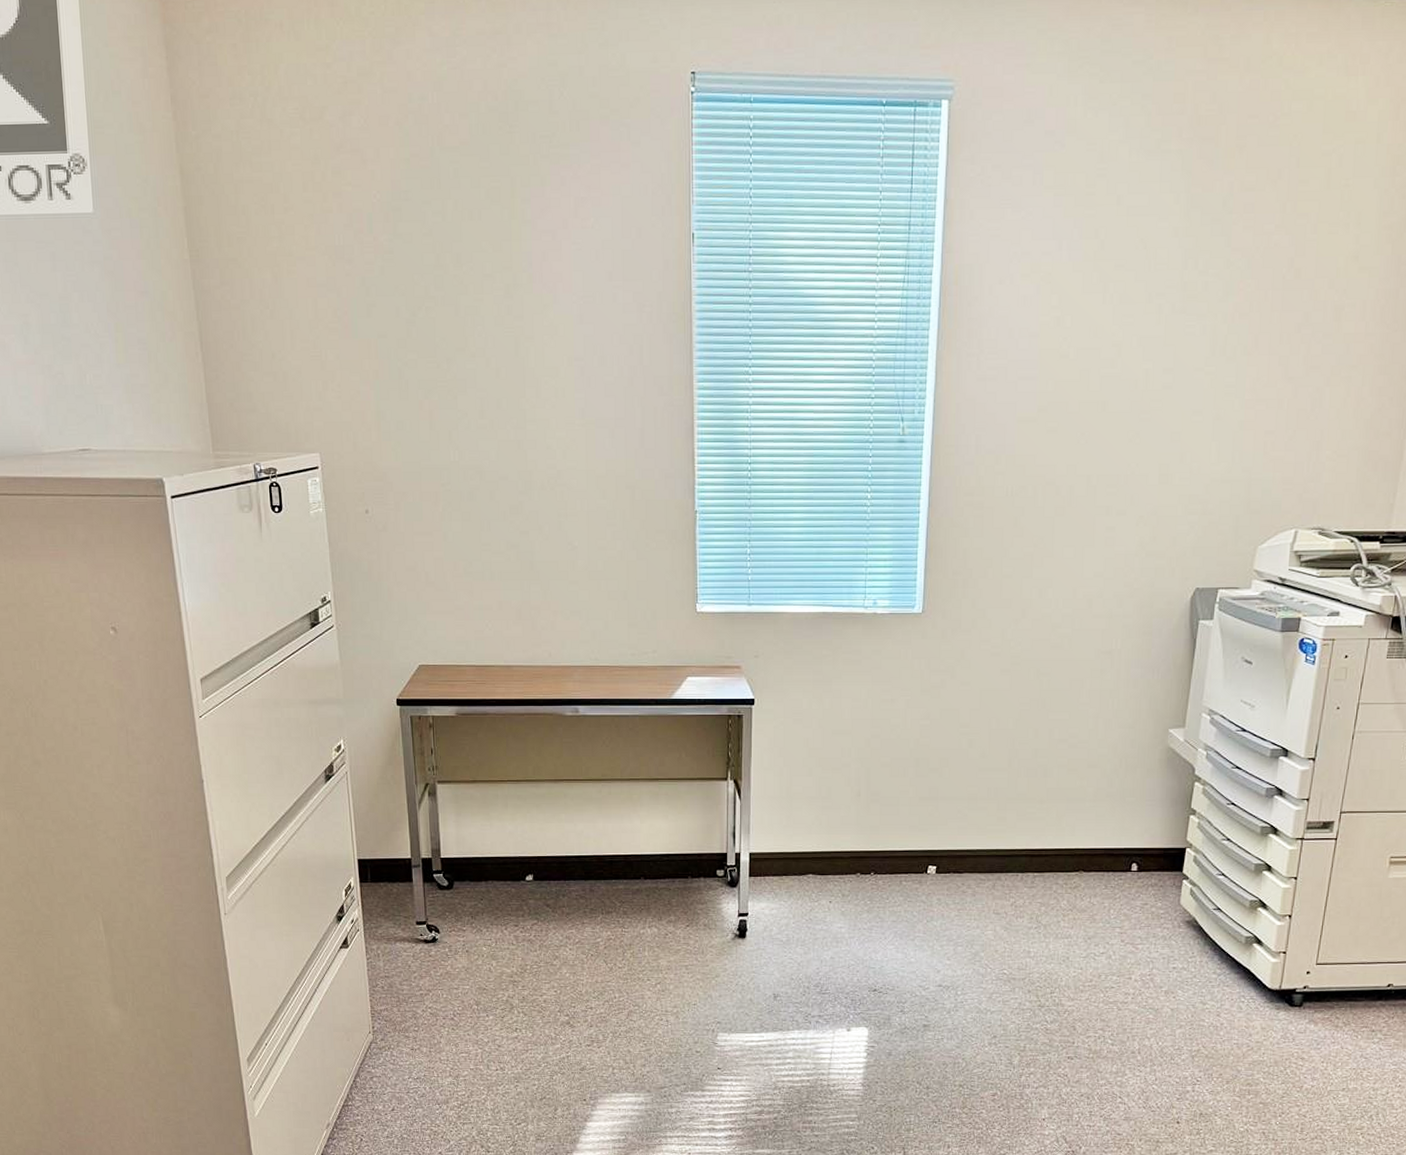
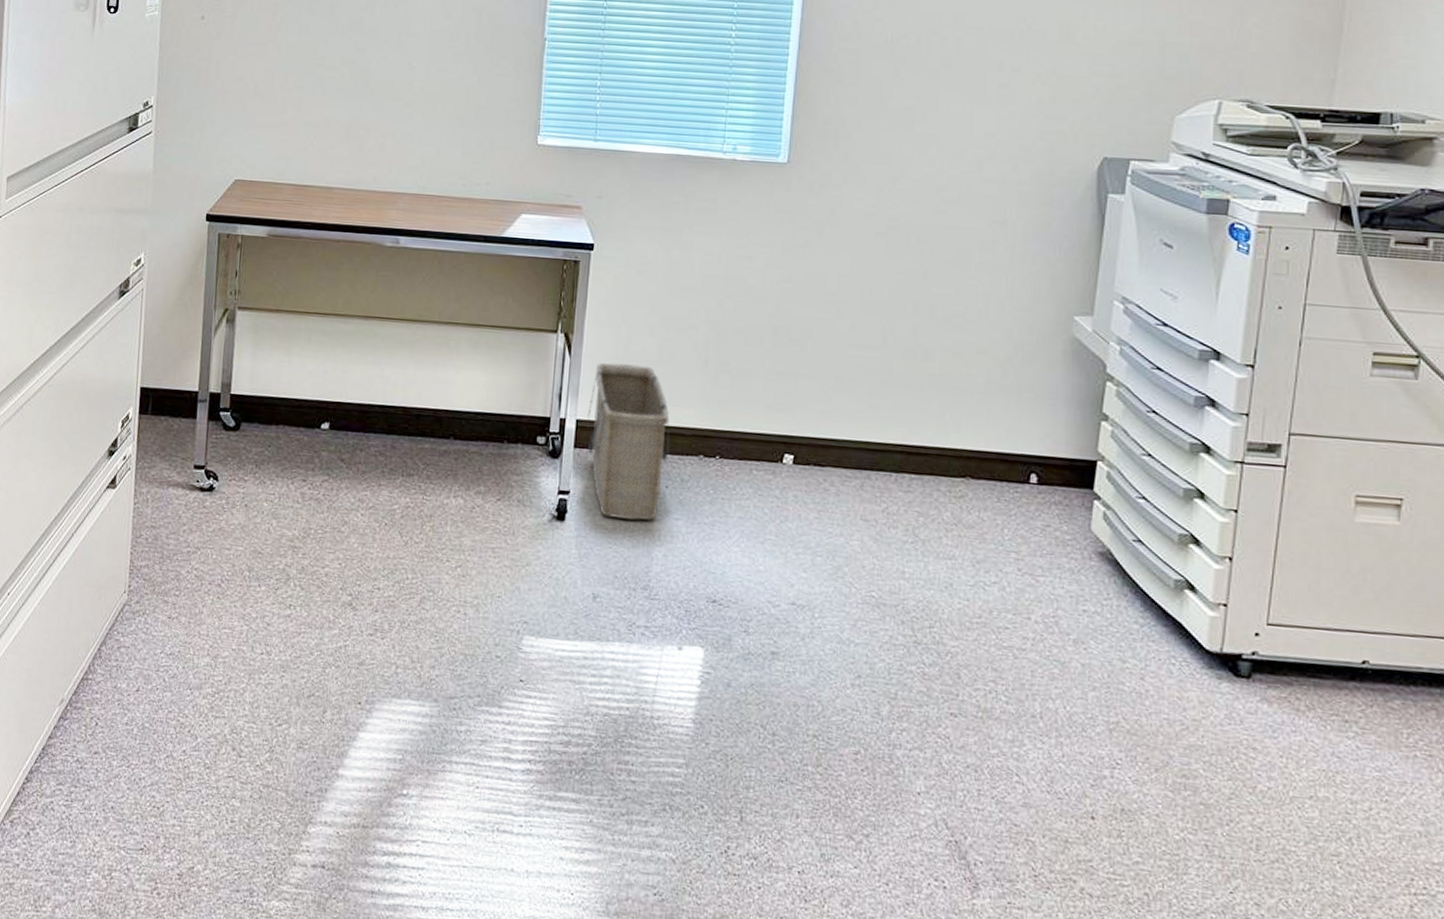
basket: none [759,802,831,931] -> present [587,362,670,521]

